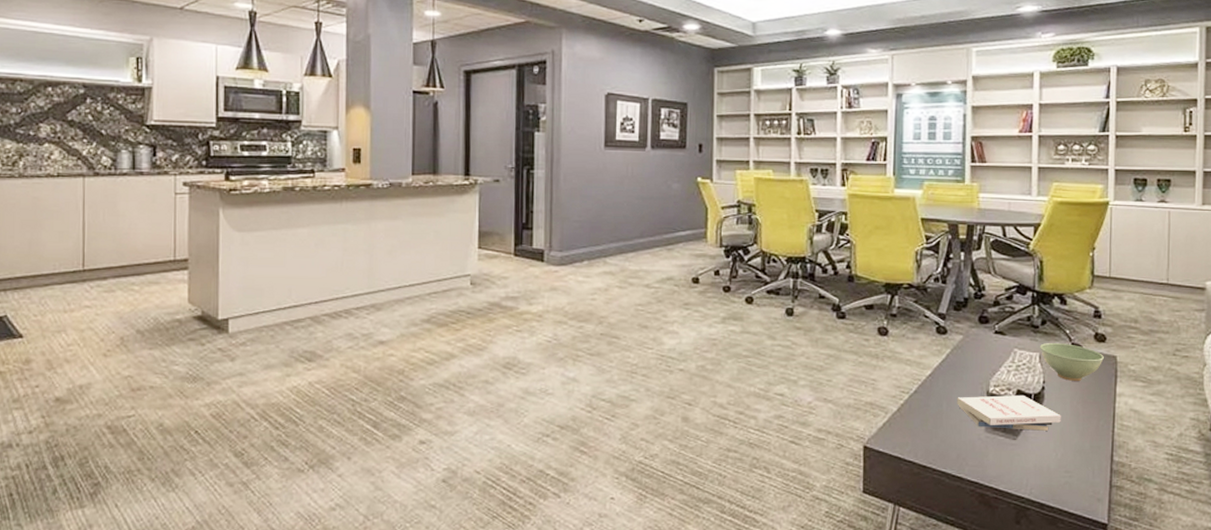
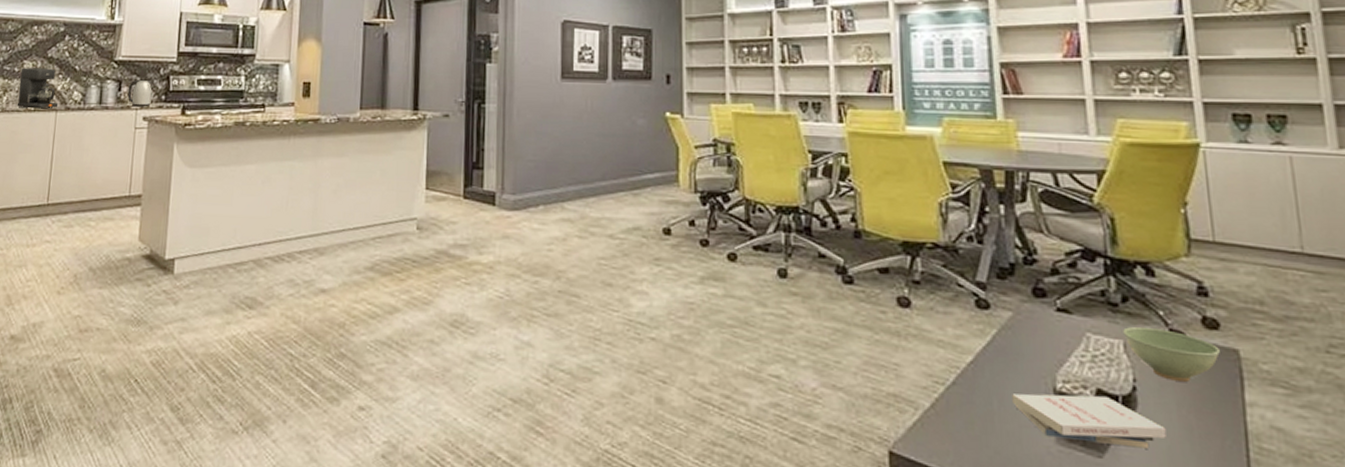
coffee maker: none [36,131,86,174] -> present [17,68,59,109]
kettle: none [164,144,191,173] -> present [127,79,152,107]

